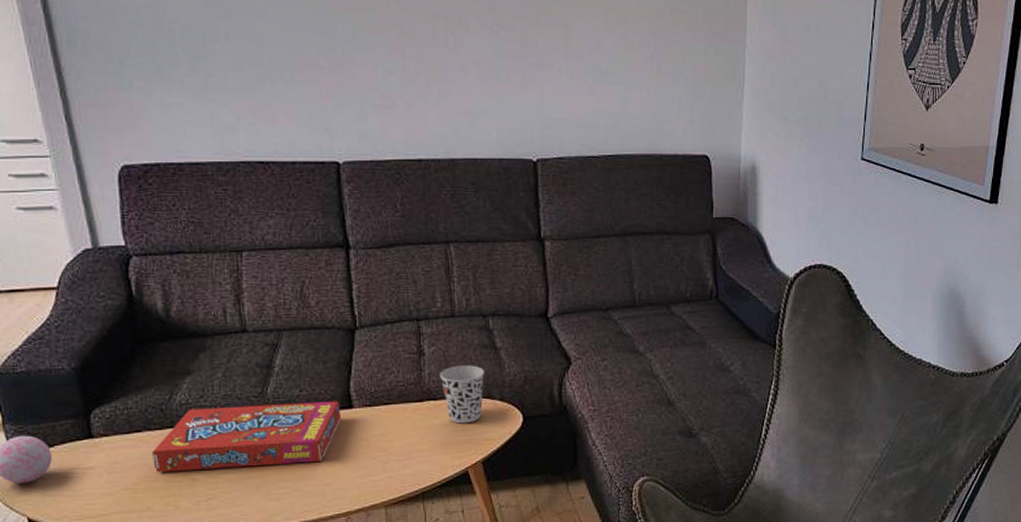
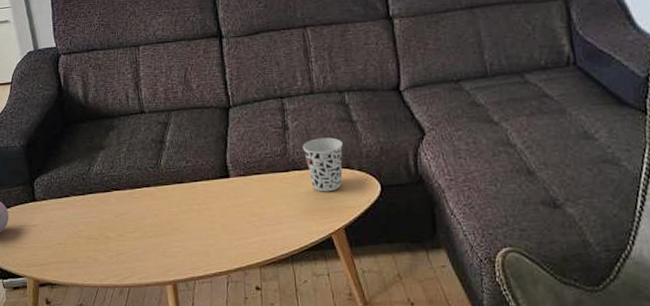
snack box: present [152,401,342,473] -> none [77,171,221,231]

